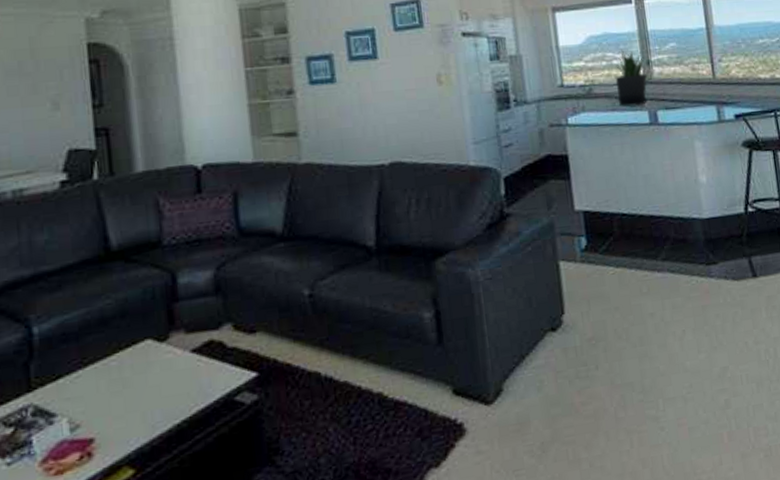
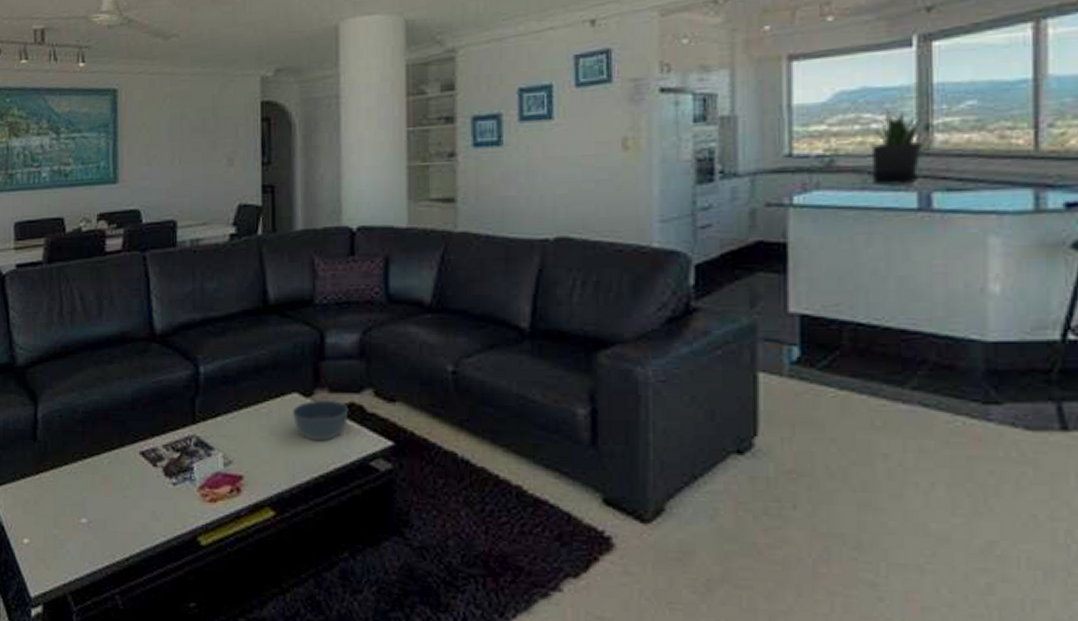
bowl: none [146,341,209,387] -> present [292,399,349,442]

